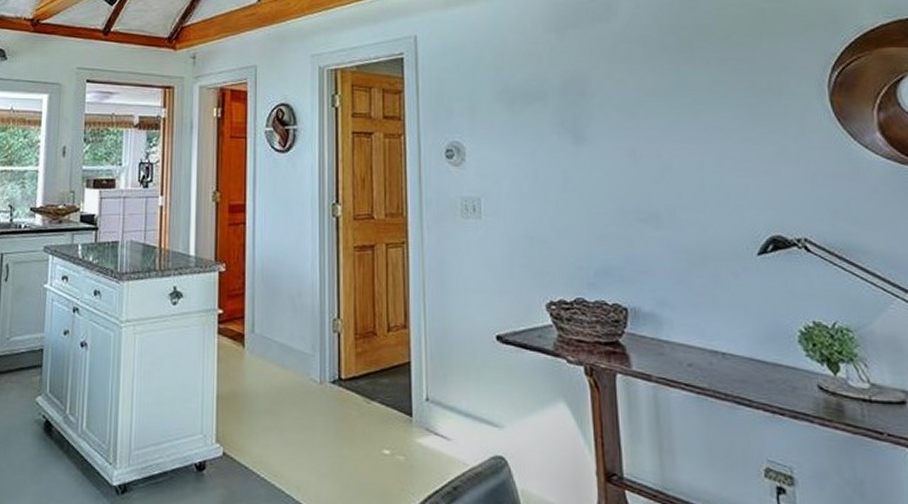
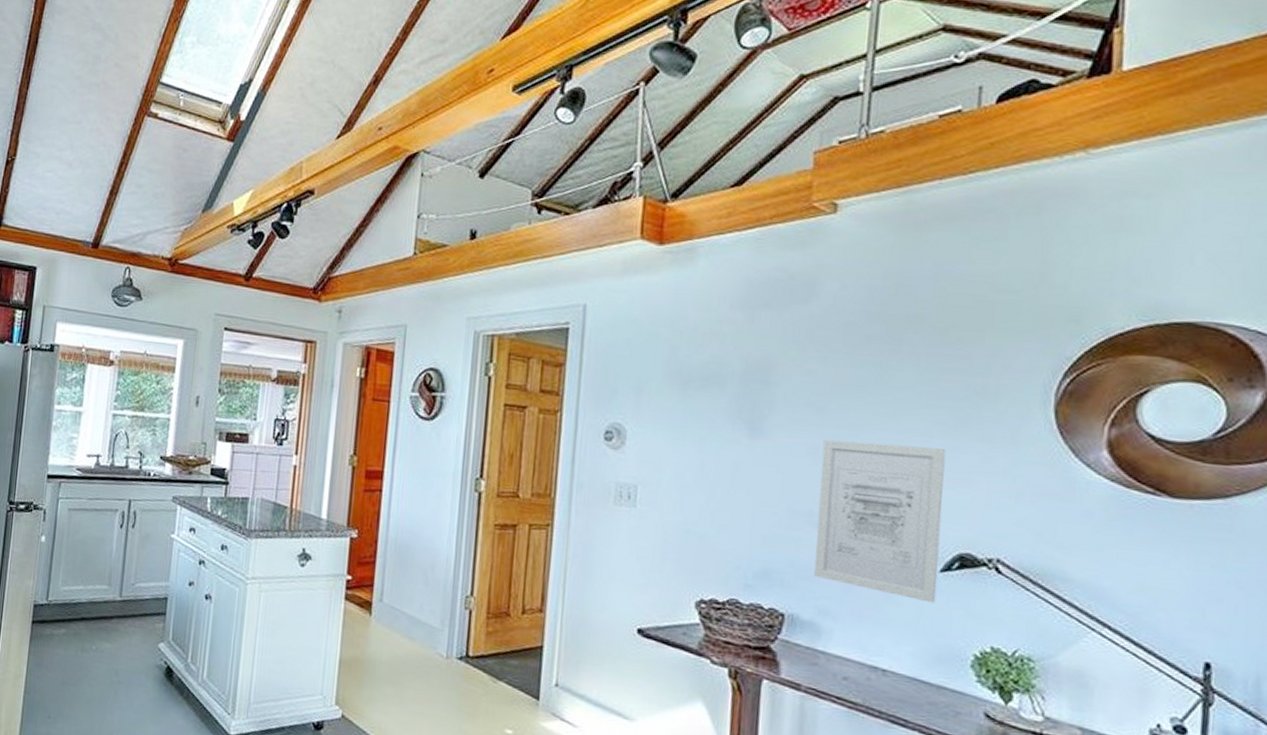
wall art: none [639,141,758,285] -> present [814,439,946,603]

